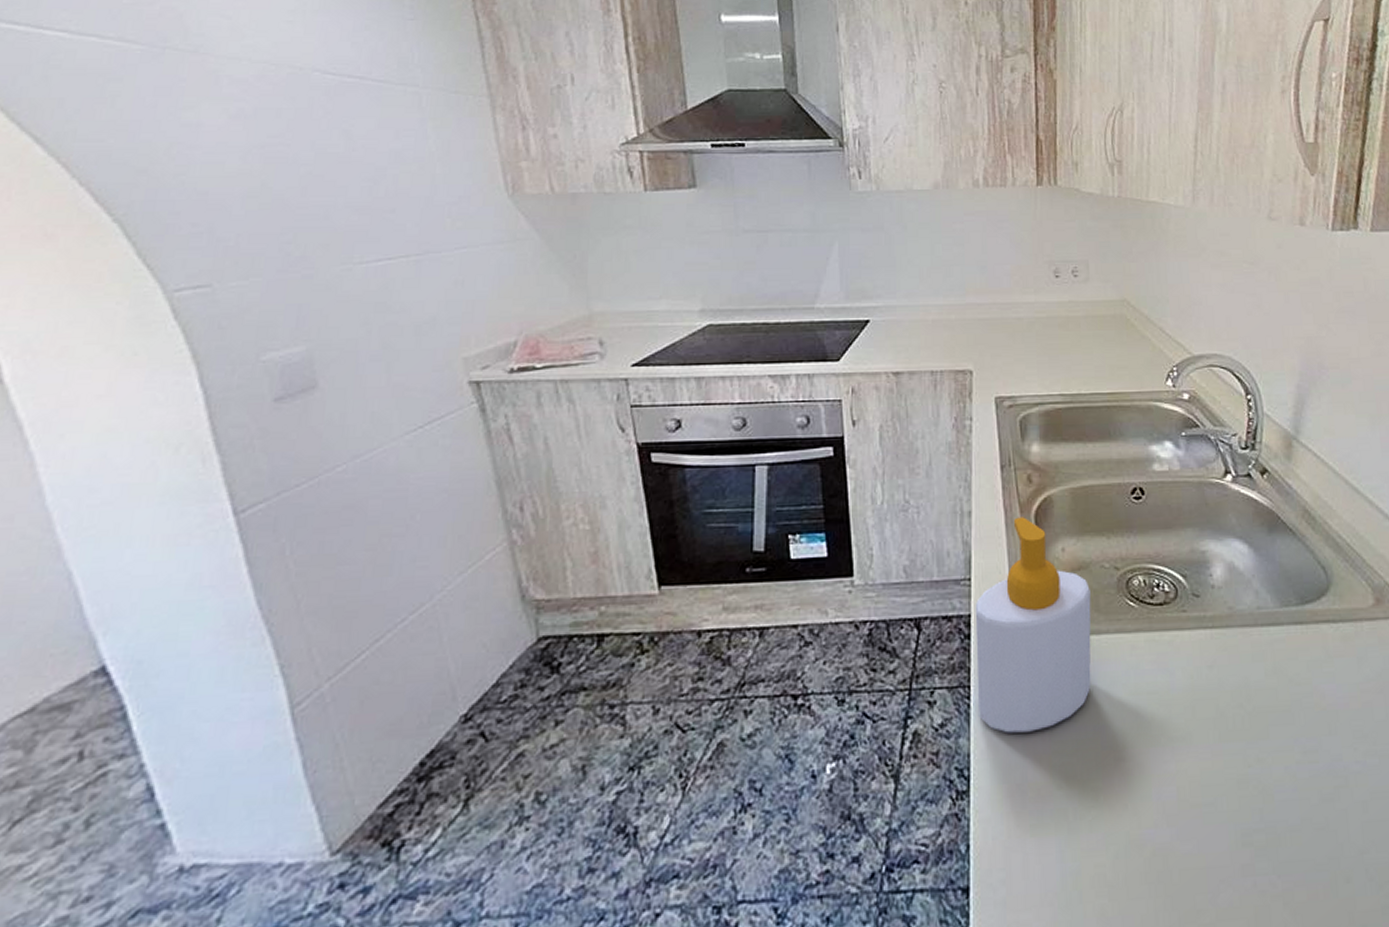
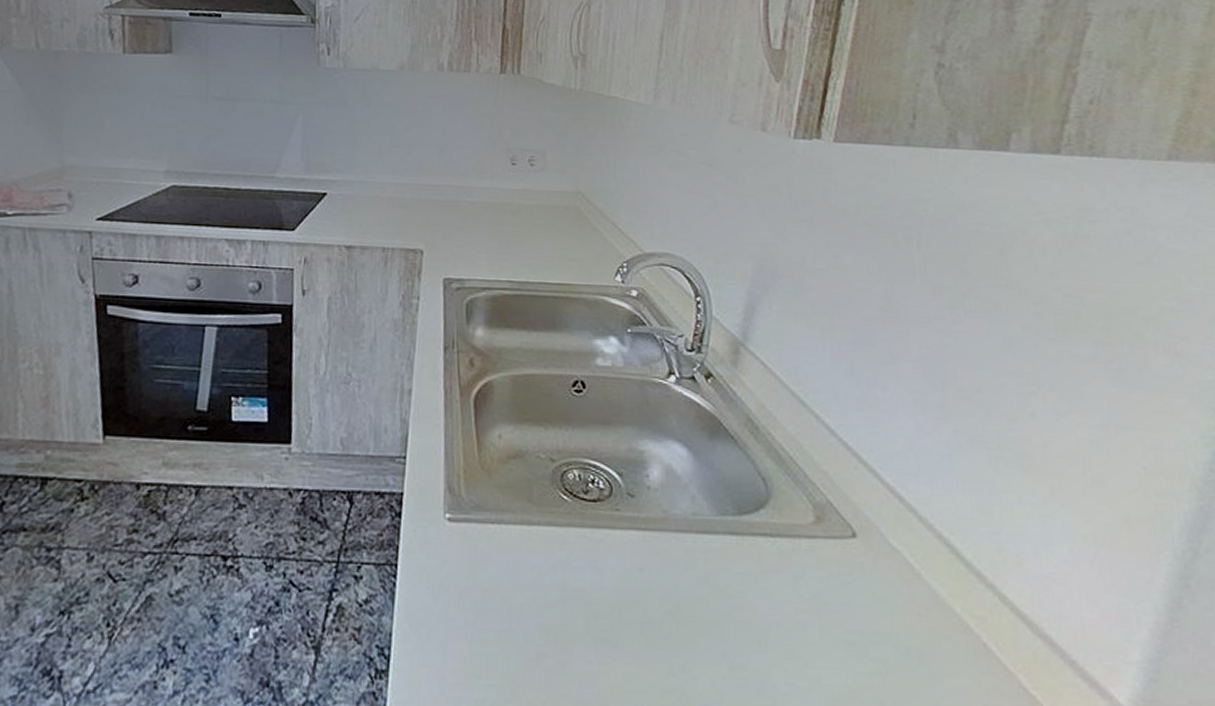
soap bottle: present [975,517,1091,733] -> none [404,400,524,617]

